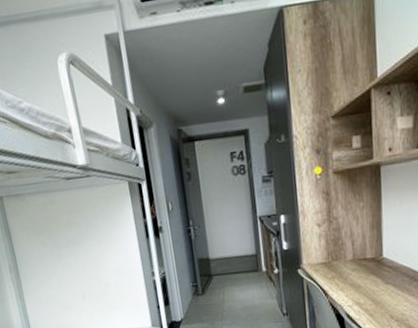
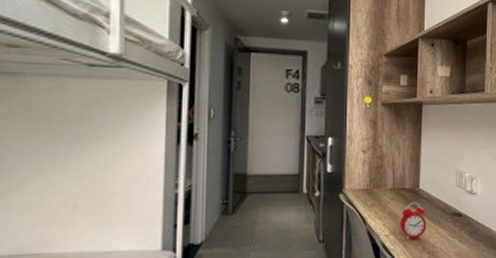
alarm clock: none [364,271,394,310] -> present [400,202,427,240]

